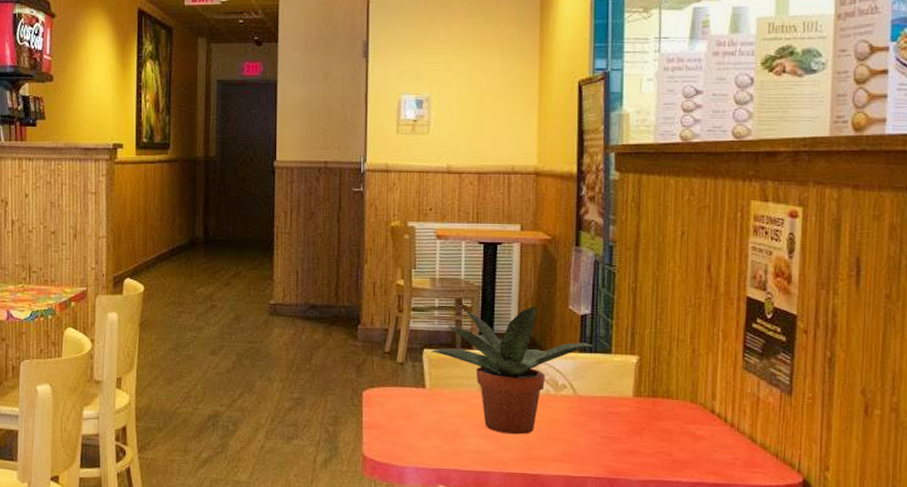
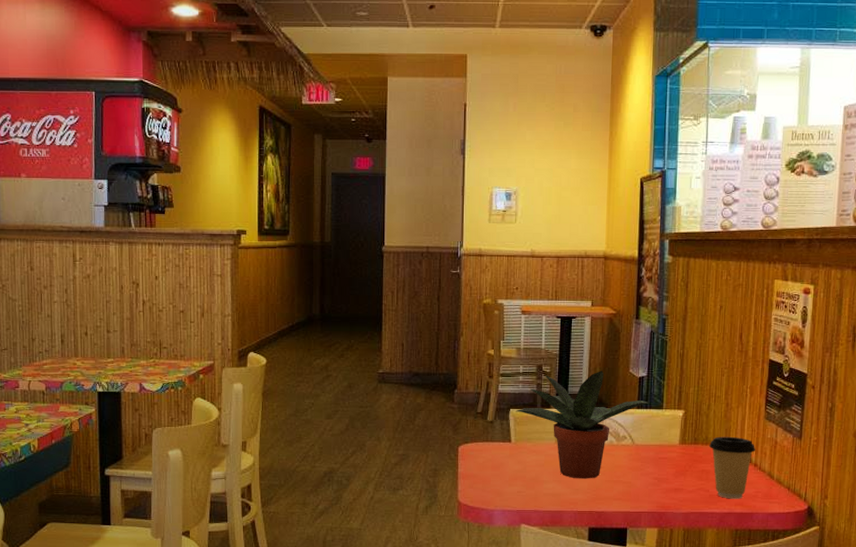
coffee cup: none [672,389,733,466] -> present [709,436,756,499]

